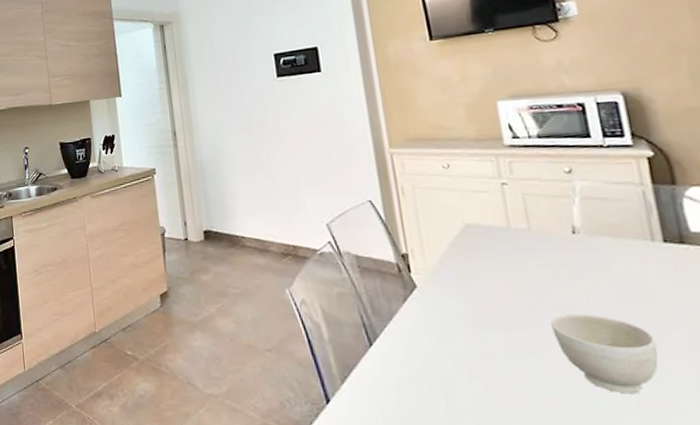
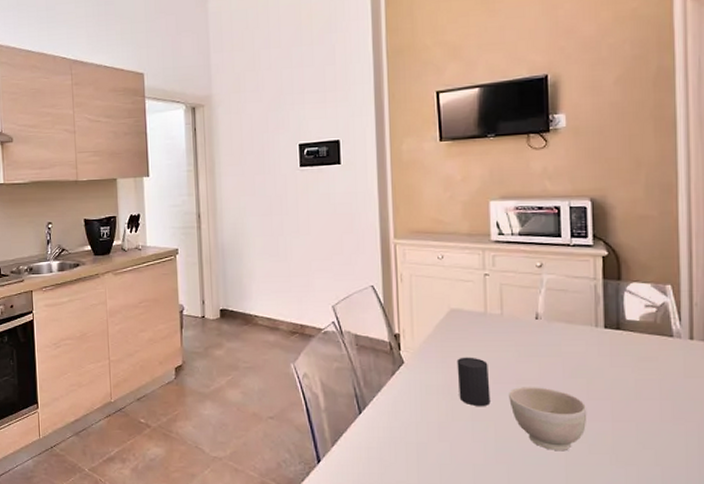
cup: none [480,279,529,337] -> present [457,357,491,406]

